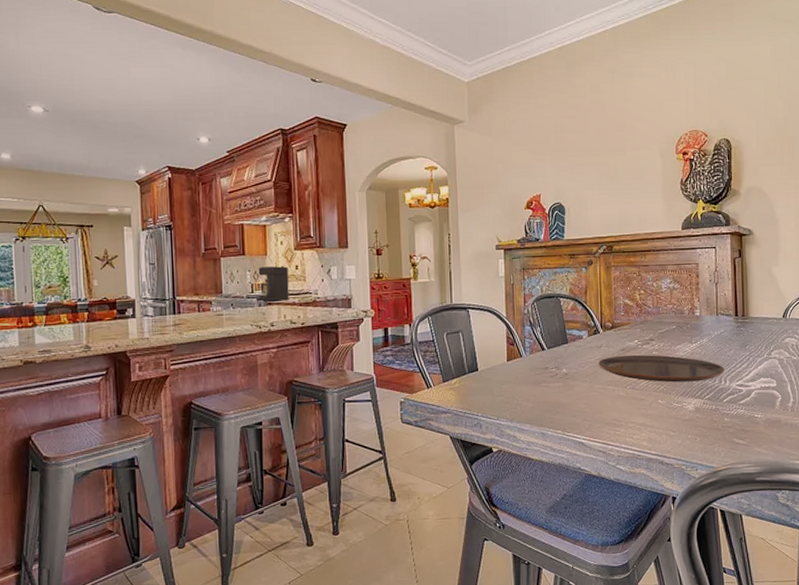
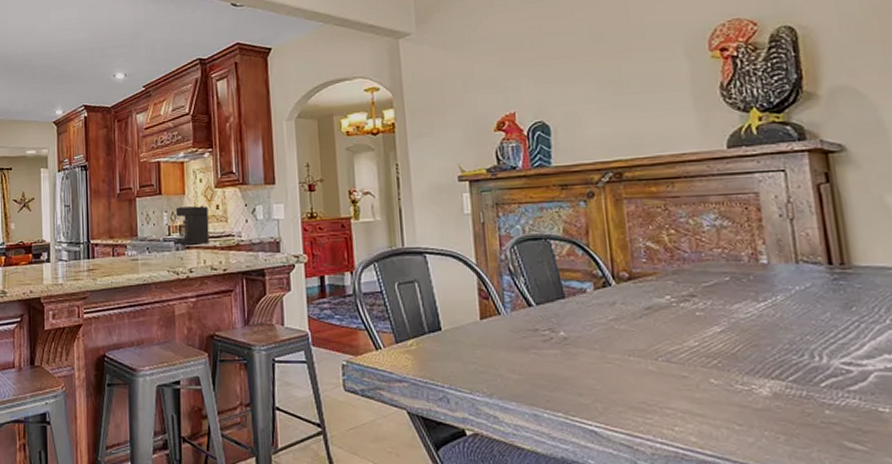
plate: present [598,354,725,383] -> none [612,315,818,356]

